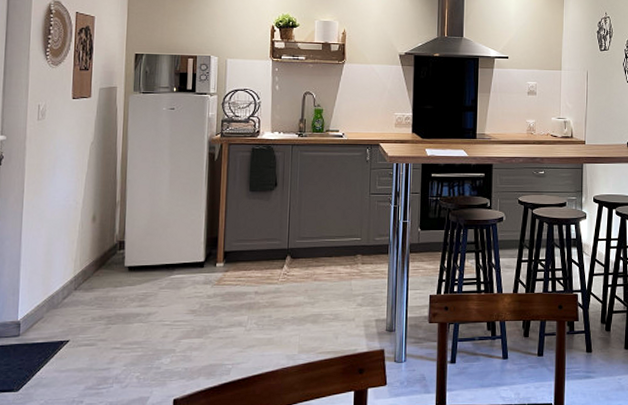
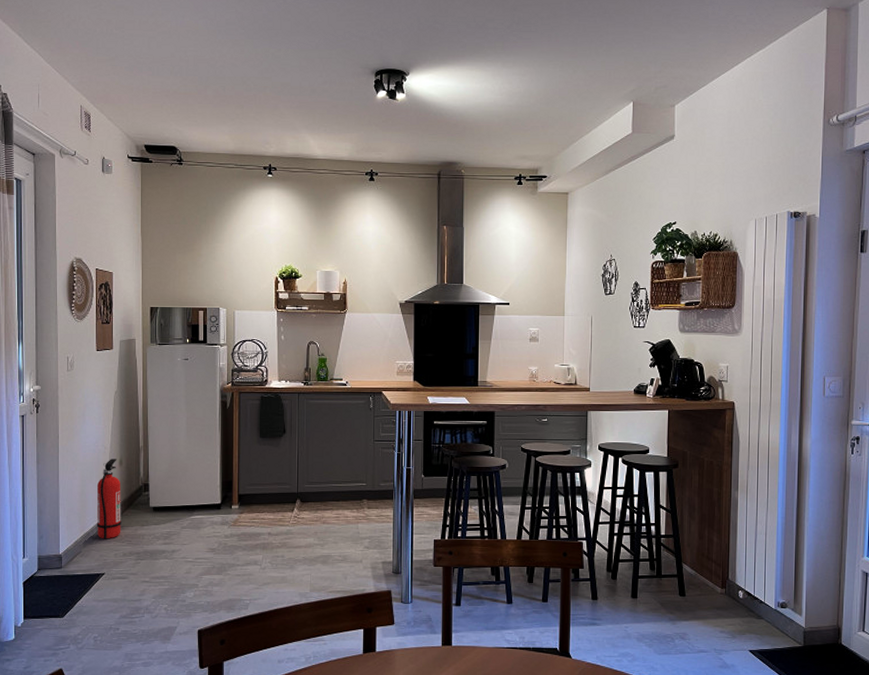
fire extinguisher: none [62,215,93,303] -> present [96,459,121,539]

